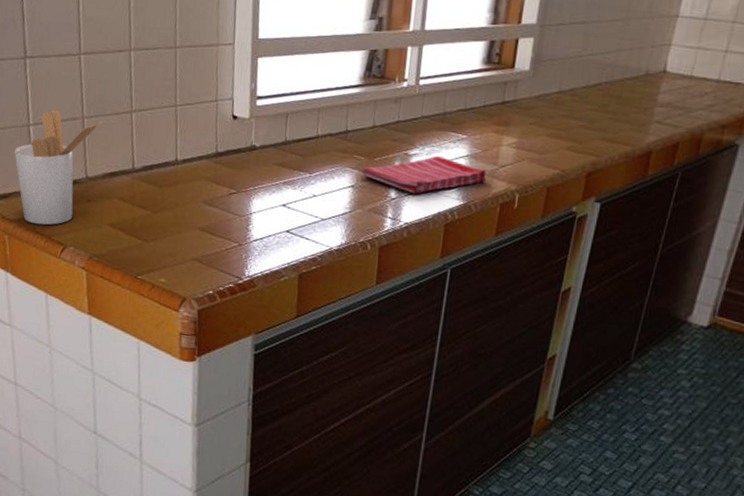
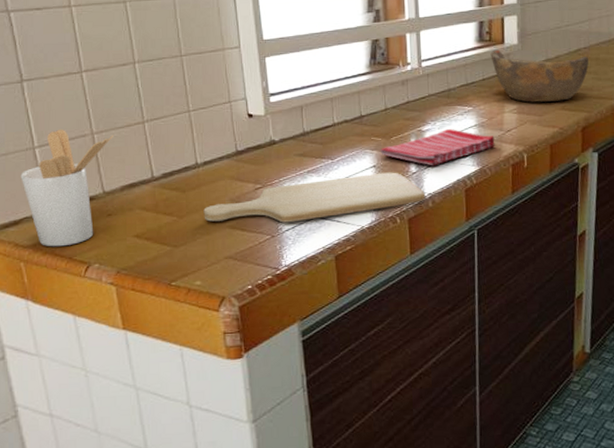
chopping board: none [176,193,402,233] -> present [203,172,426,223]
bowl: none [496,74,608,140] -> present [490,49,589,103]

